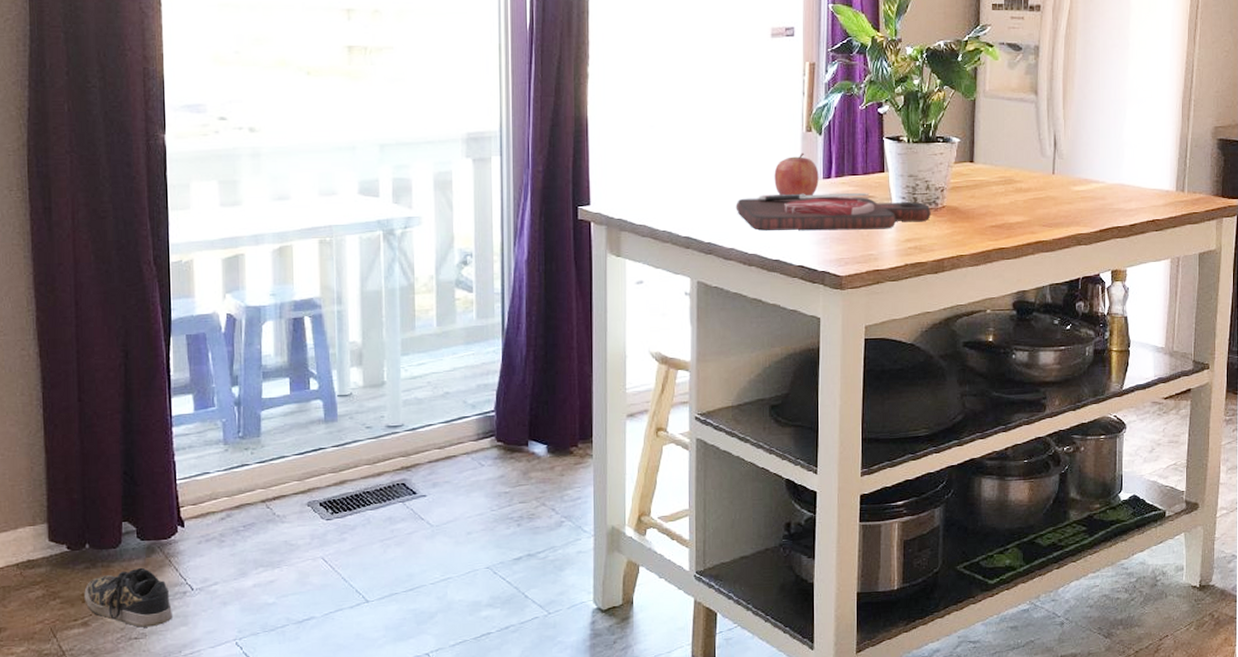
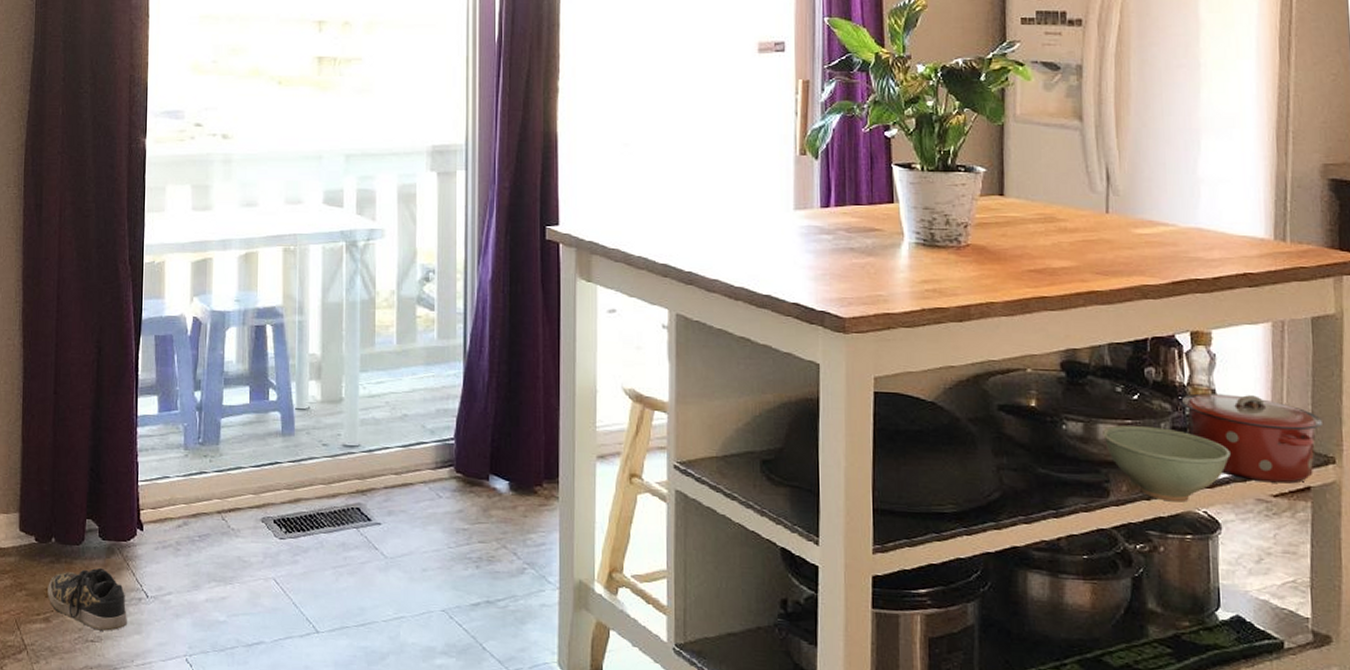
cutting board: present [735,193,931,231] -> none [719,222,952,267]
fruit: present [774,152,819,196] -> none [763,178,816,225]
bowl: none [1043,350,1136,411] -> present [1103,425,1231,503]
casserole: none [1102,319,1203,388] -> present [1181,393,1324,484]

